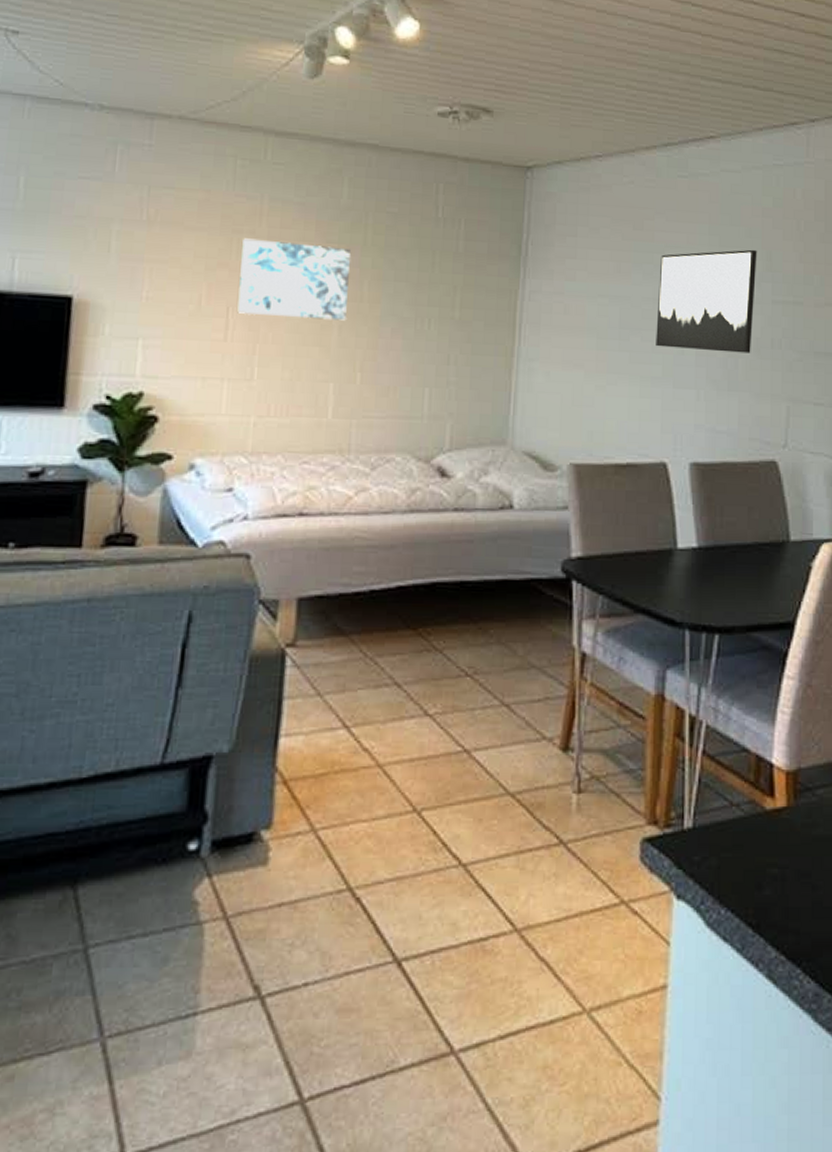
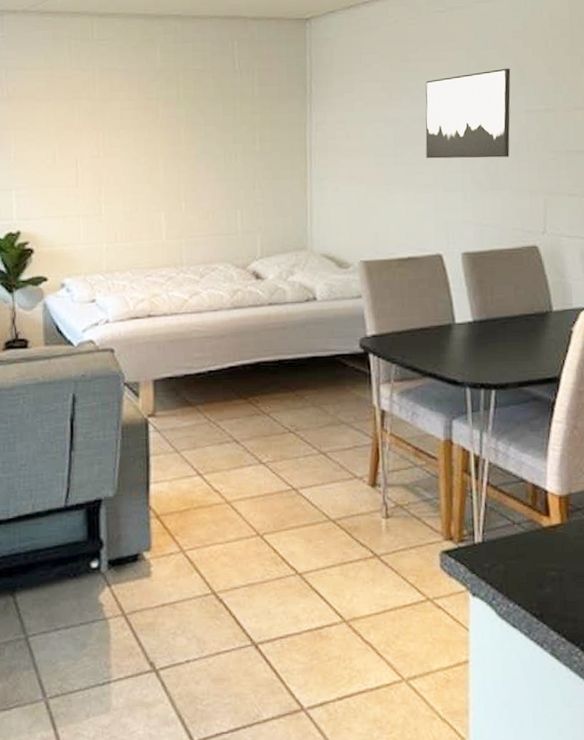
wall art: present [237,238,350,321] -> none [81,102,169,164]

